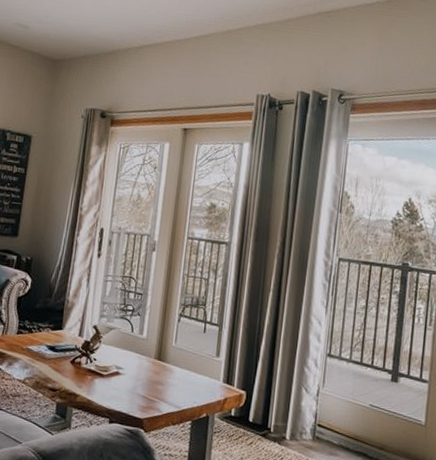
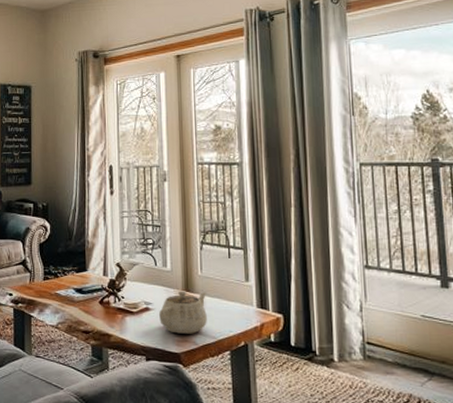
teapot: none [128,359,178,402] -> present [159,291,207,334]

